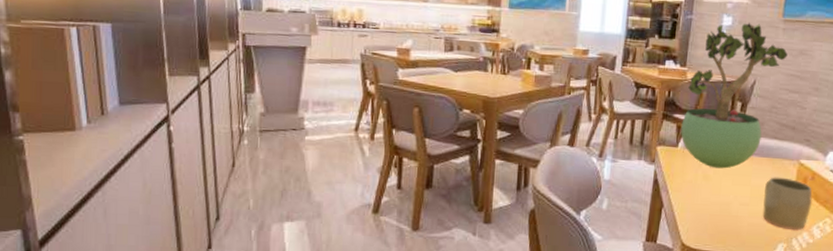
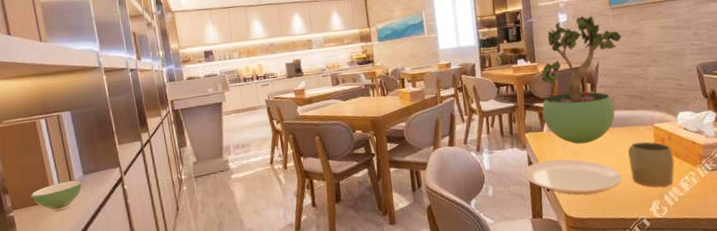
bowl: none [47,108,118,144] -> present [30,179,83,212]
coffee machine: none [390,10,413,33] -> present [284,58,304,78]
plate: none [645,180,752,225] -> present [522,159,622,195]

